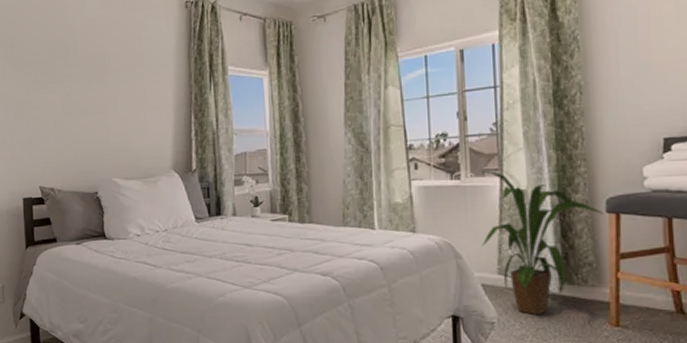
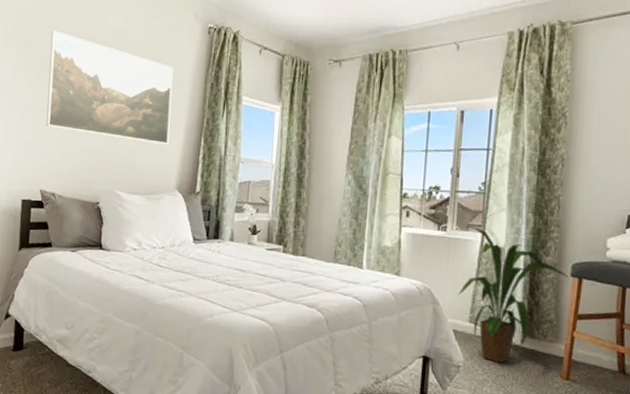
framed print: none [32,26,159,126] -> present [46,30,173,145]

